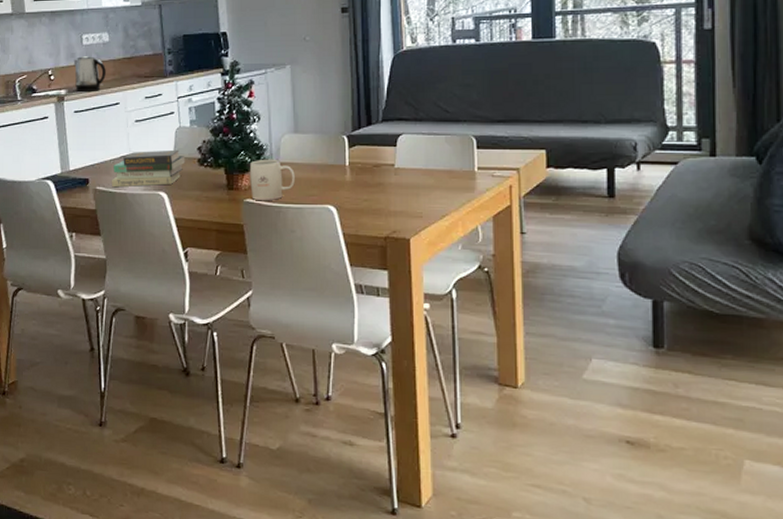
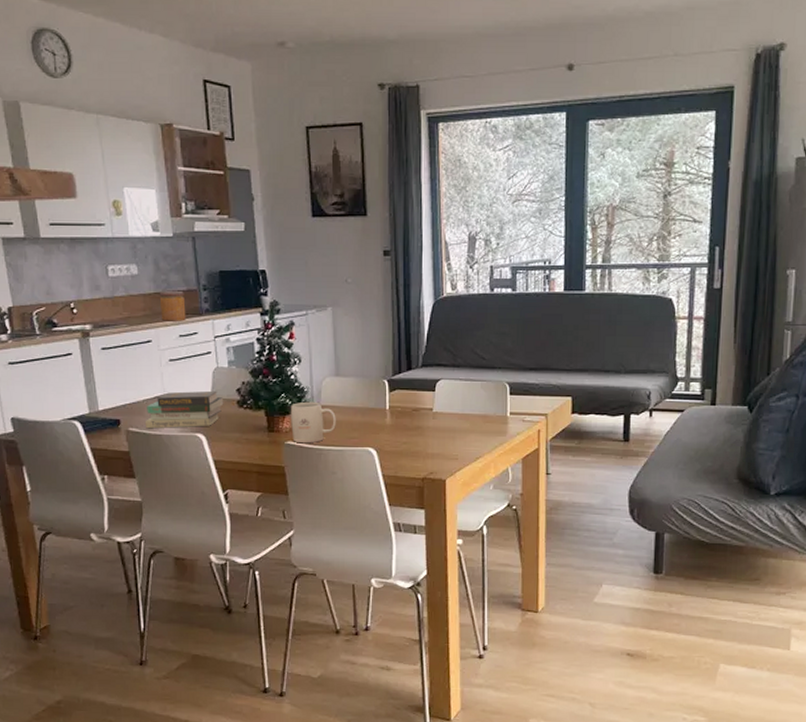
kettle: present [73,55,106,93] -> none [98,288,136,329]
jar: none [127,56,152,84] -> present [159,291,186,322]

